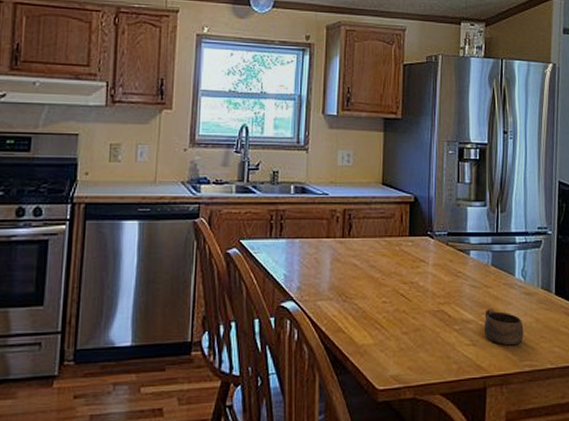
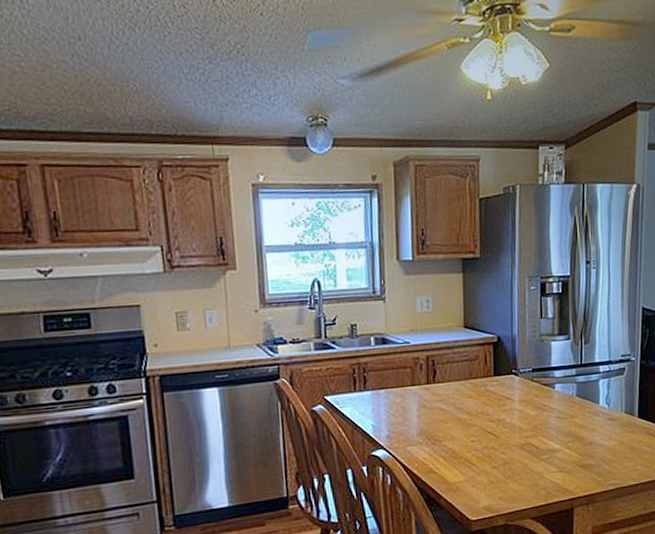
cup: present [483,309,524,346] -> none [569,436,608,469]

